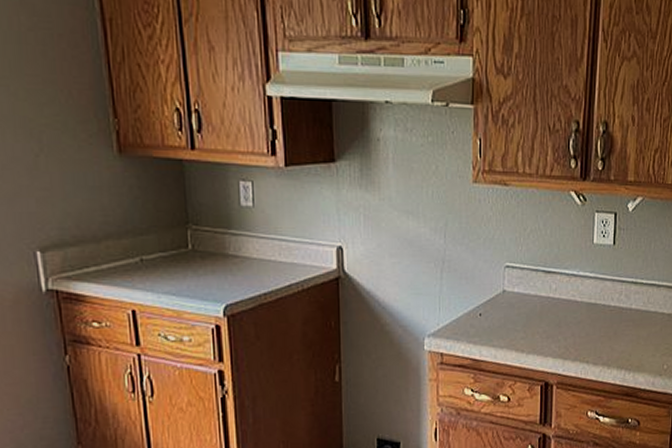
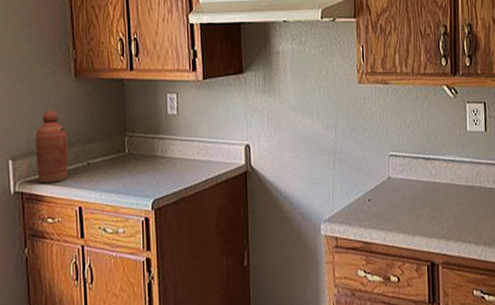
bottle: none [69,192,116,281] -> present [35,110,69,183]

